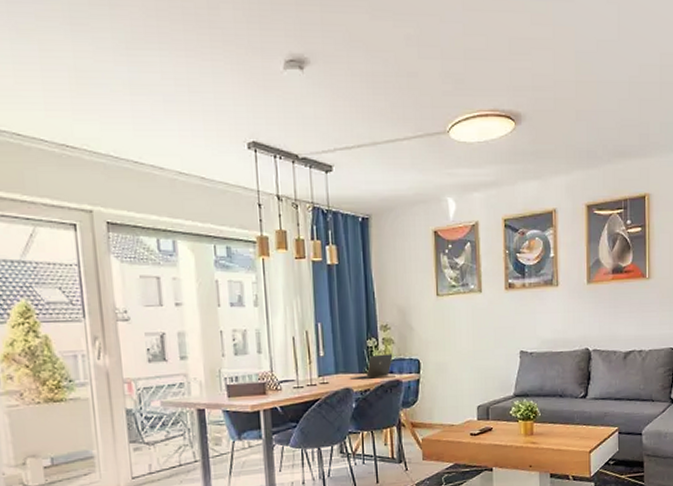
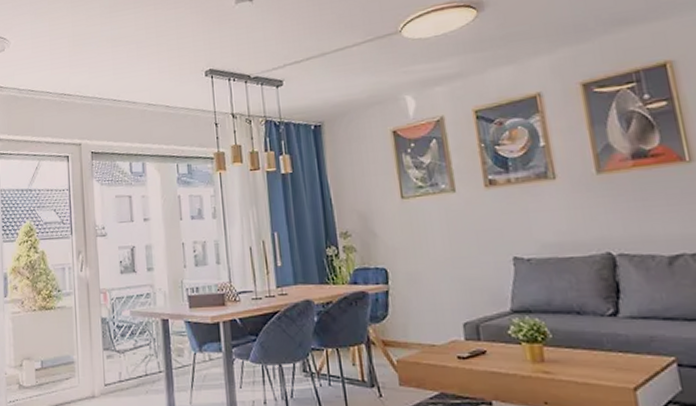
laptop: present [350,354,393,380] -> none [310,263,356,291]

